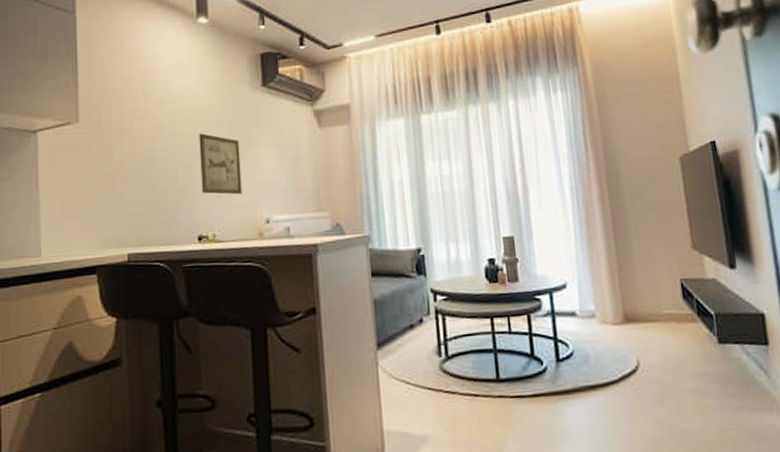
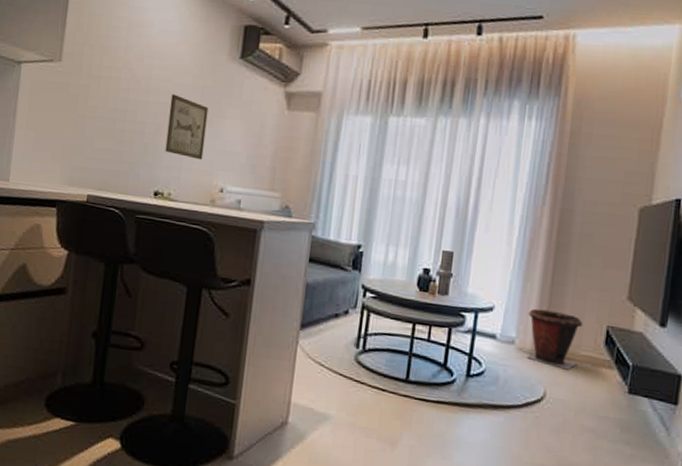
waste bin: none [601,274,663,333] -> present [526,308,583,370]

